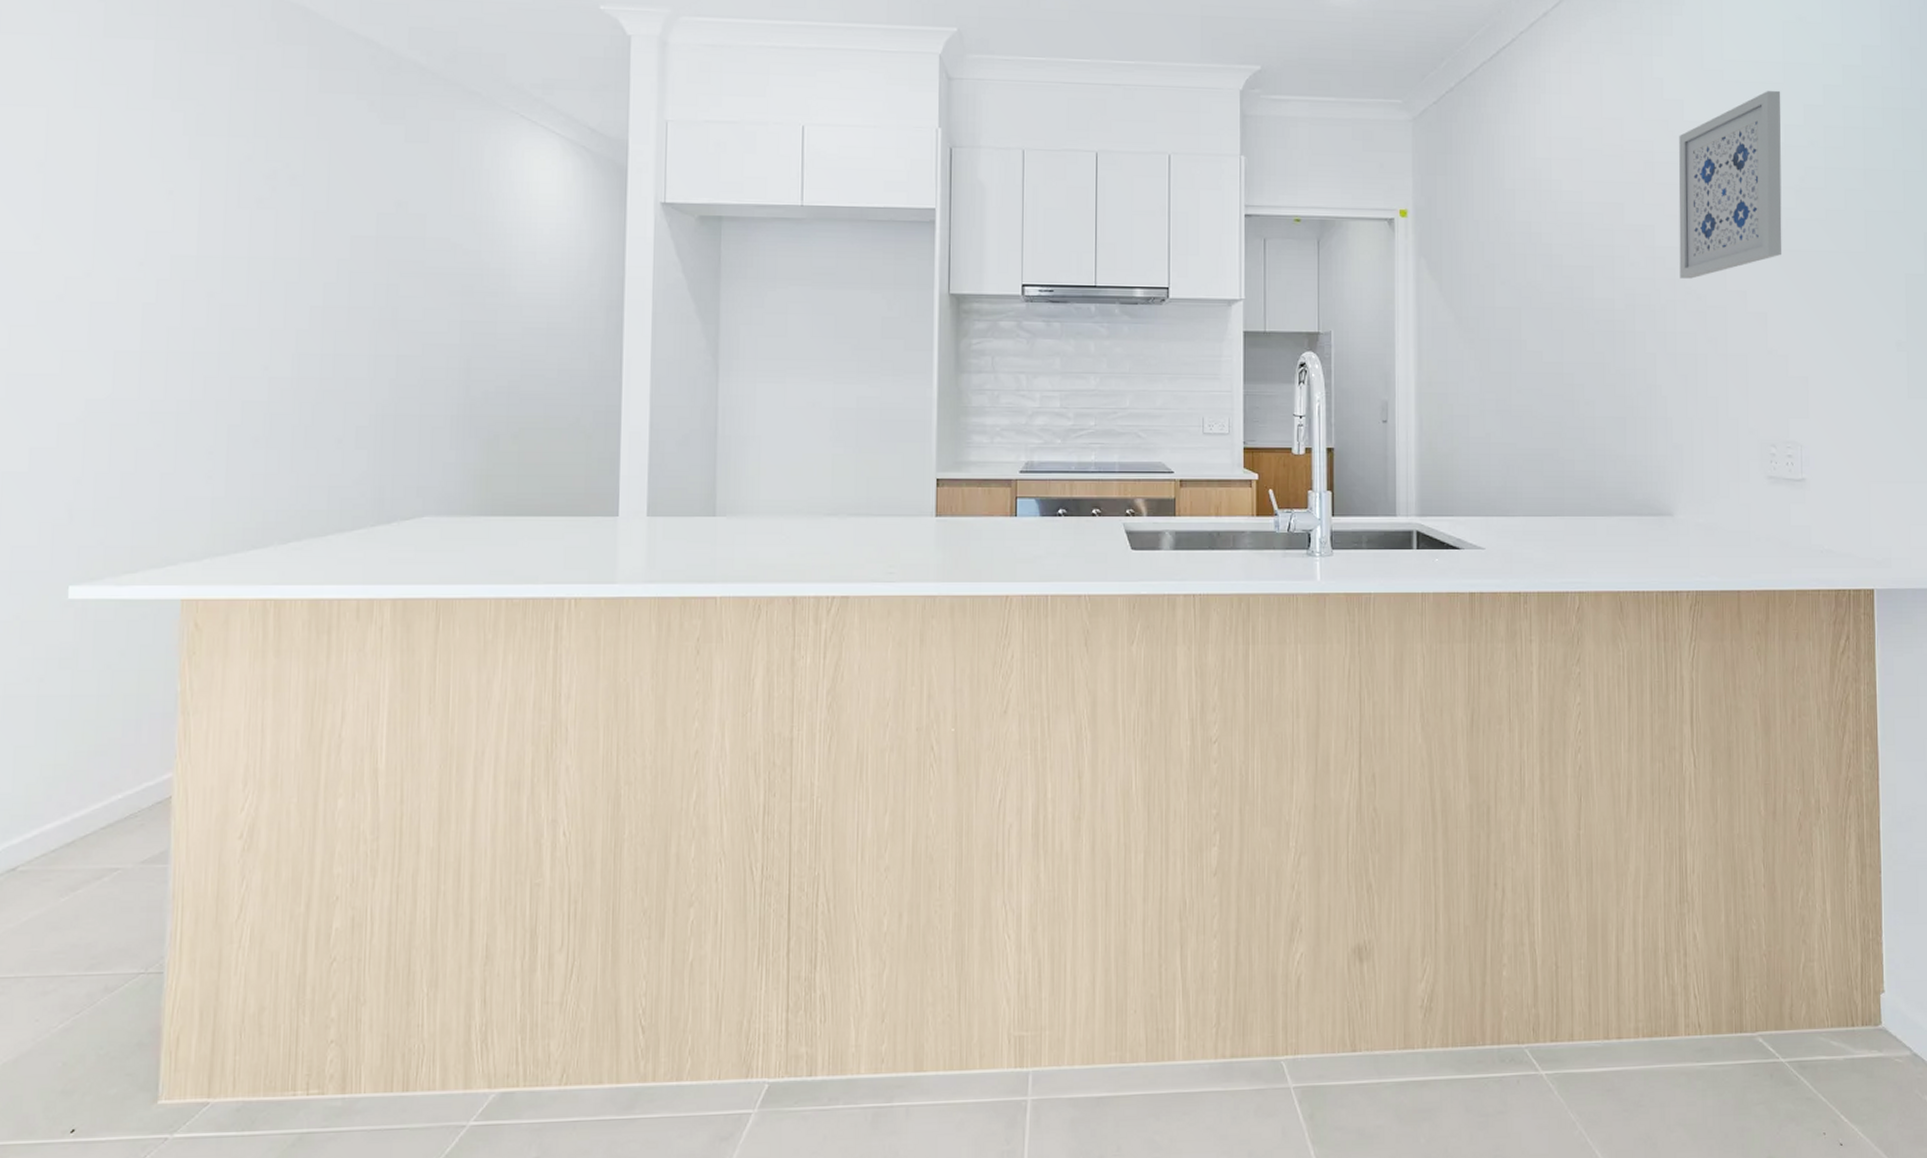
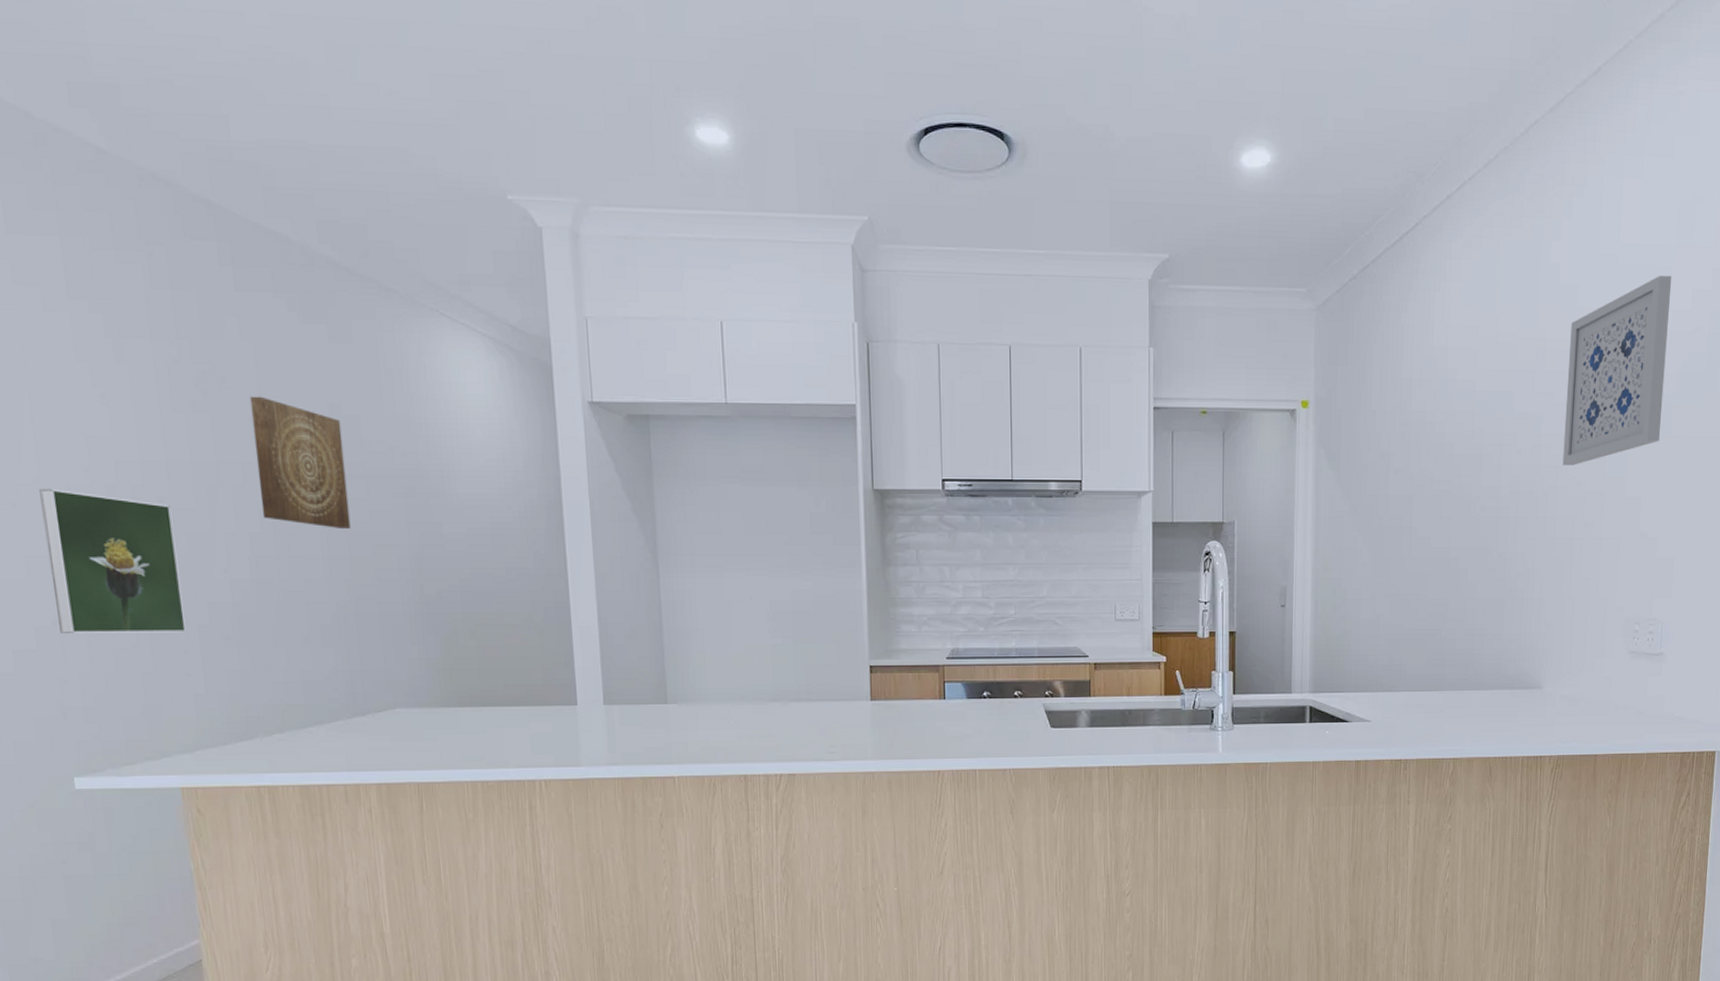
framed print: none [83,282,220,432] -> present [39,488,186,633]
wall art: none [313,193,406,327] -> present [249,396,351,528]

